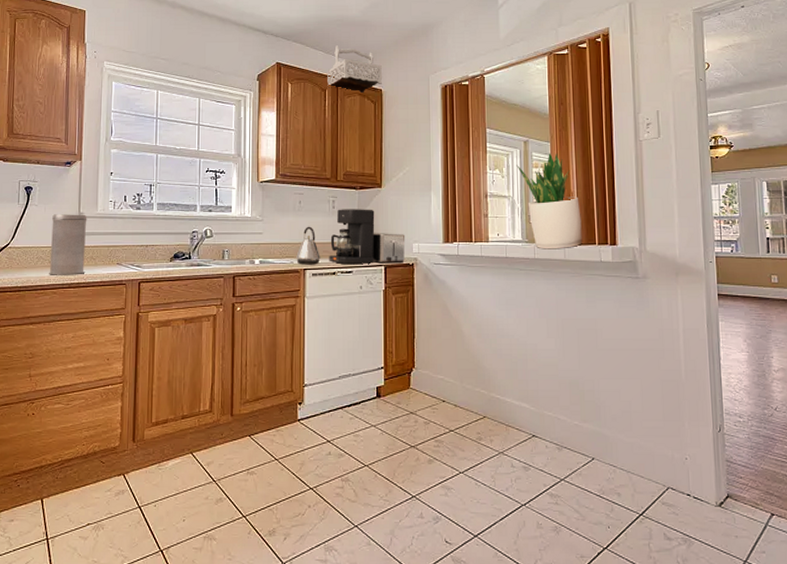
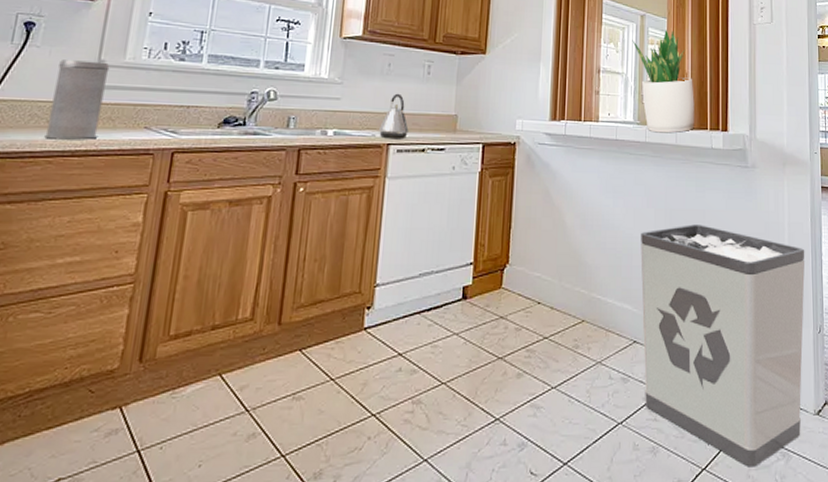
coffee maker: present [329,209,375,265] -> none [418,75,476,141]
toaster: present [373,232,406,265] -> none [469,104,509,142]
recycling bin: none [534,332,703,549] -> present [640,224,805,467]

